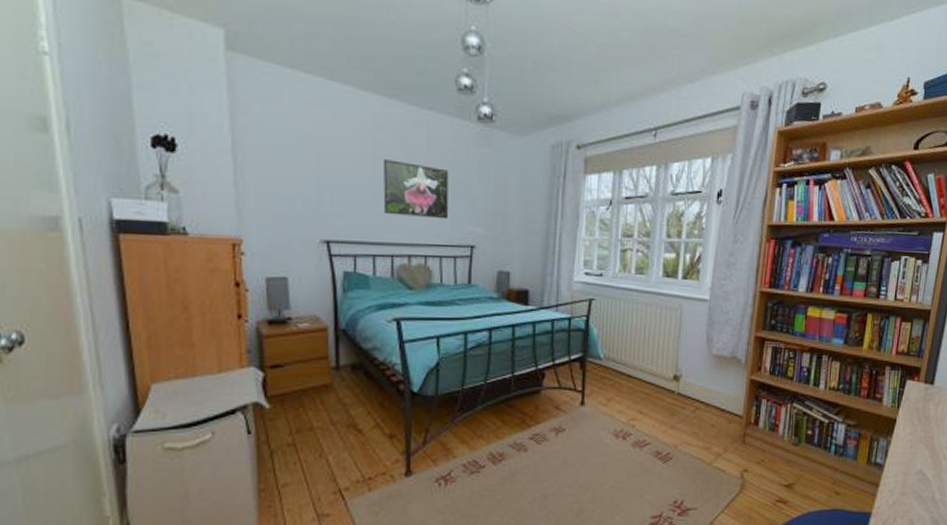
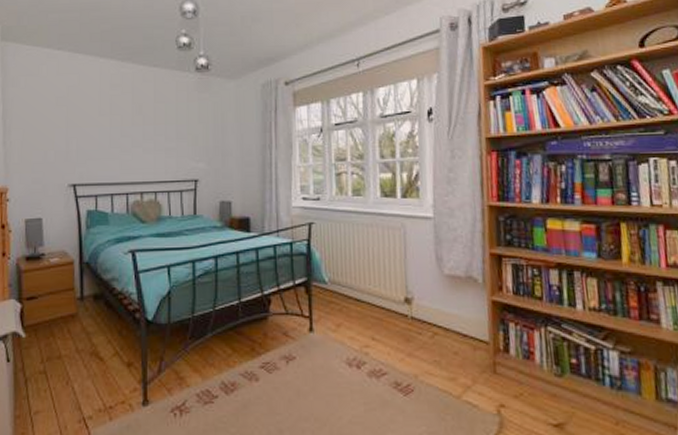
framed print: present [382,159,449,220] -> none [118,111,175,158]

